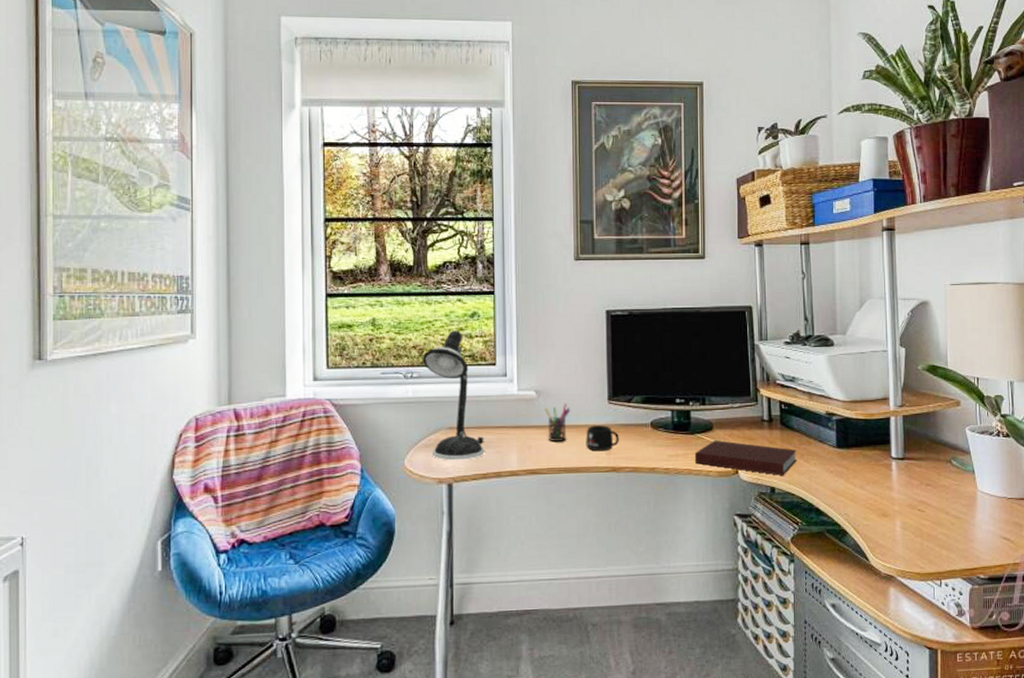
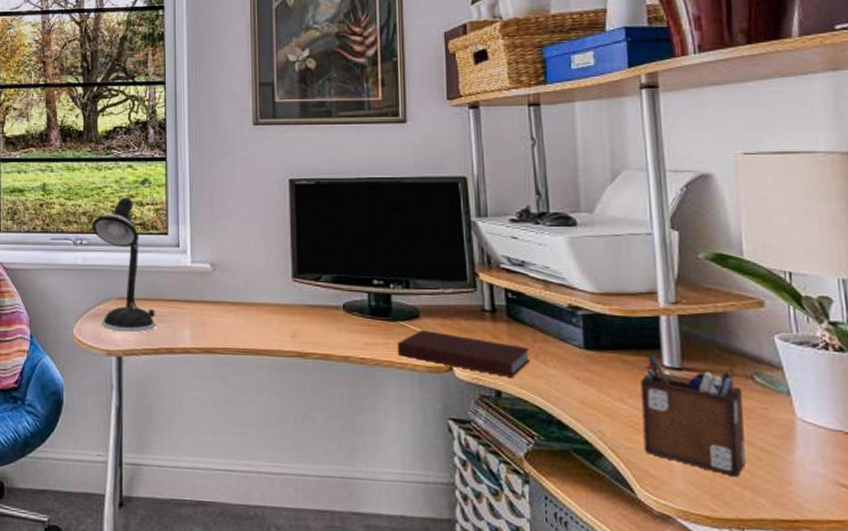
pen holder: present [544,402,571,442] -> none [221,278,250,320]
mug: present [586,425,620,452] -> none [267,304,307,334]
desk organizer: none [875,446,944,540] -> present [640,351,746,477]

